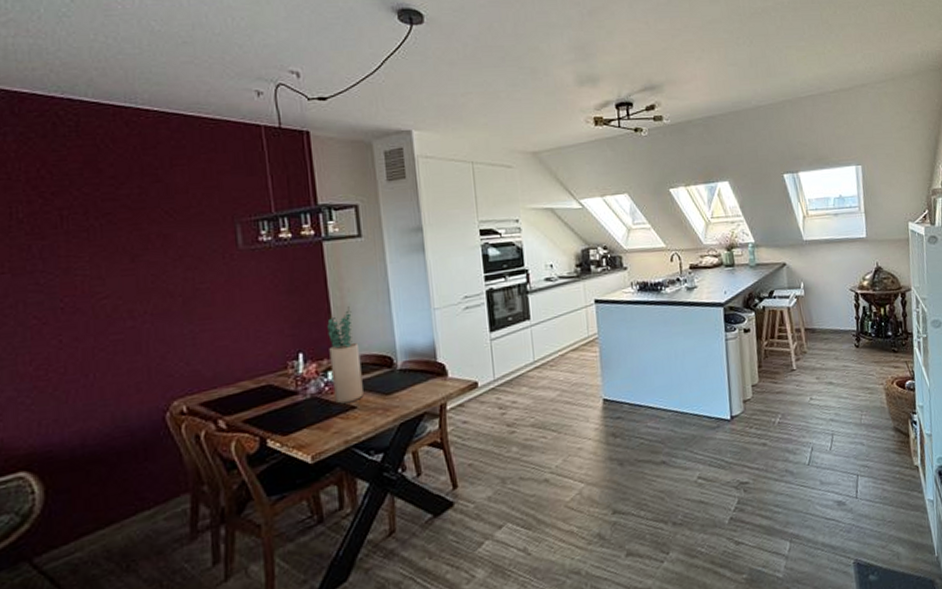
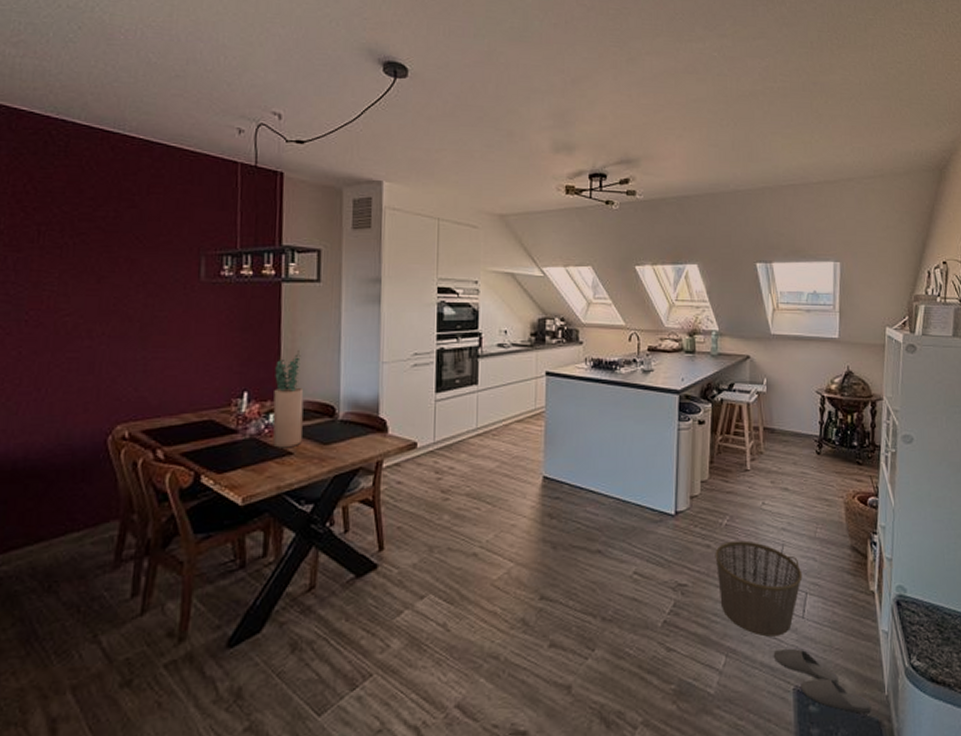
basket: none [771,434,853,520] -> present [715,540,803,637]
slippers: none [832,526,924,577] -> present [773,649,871,715]

